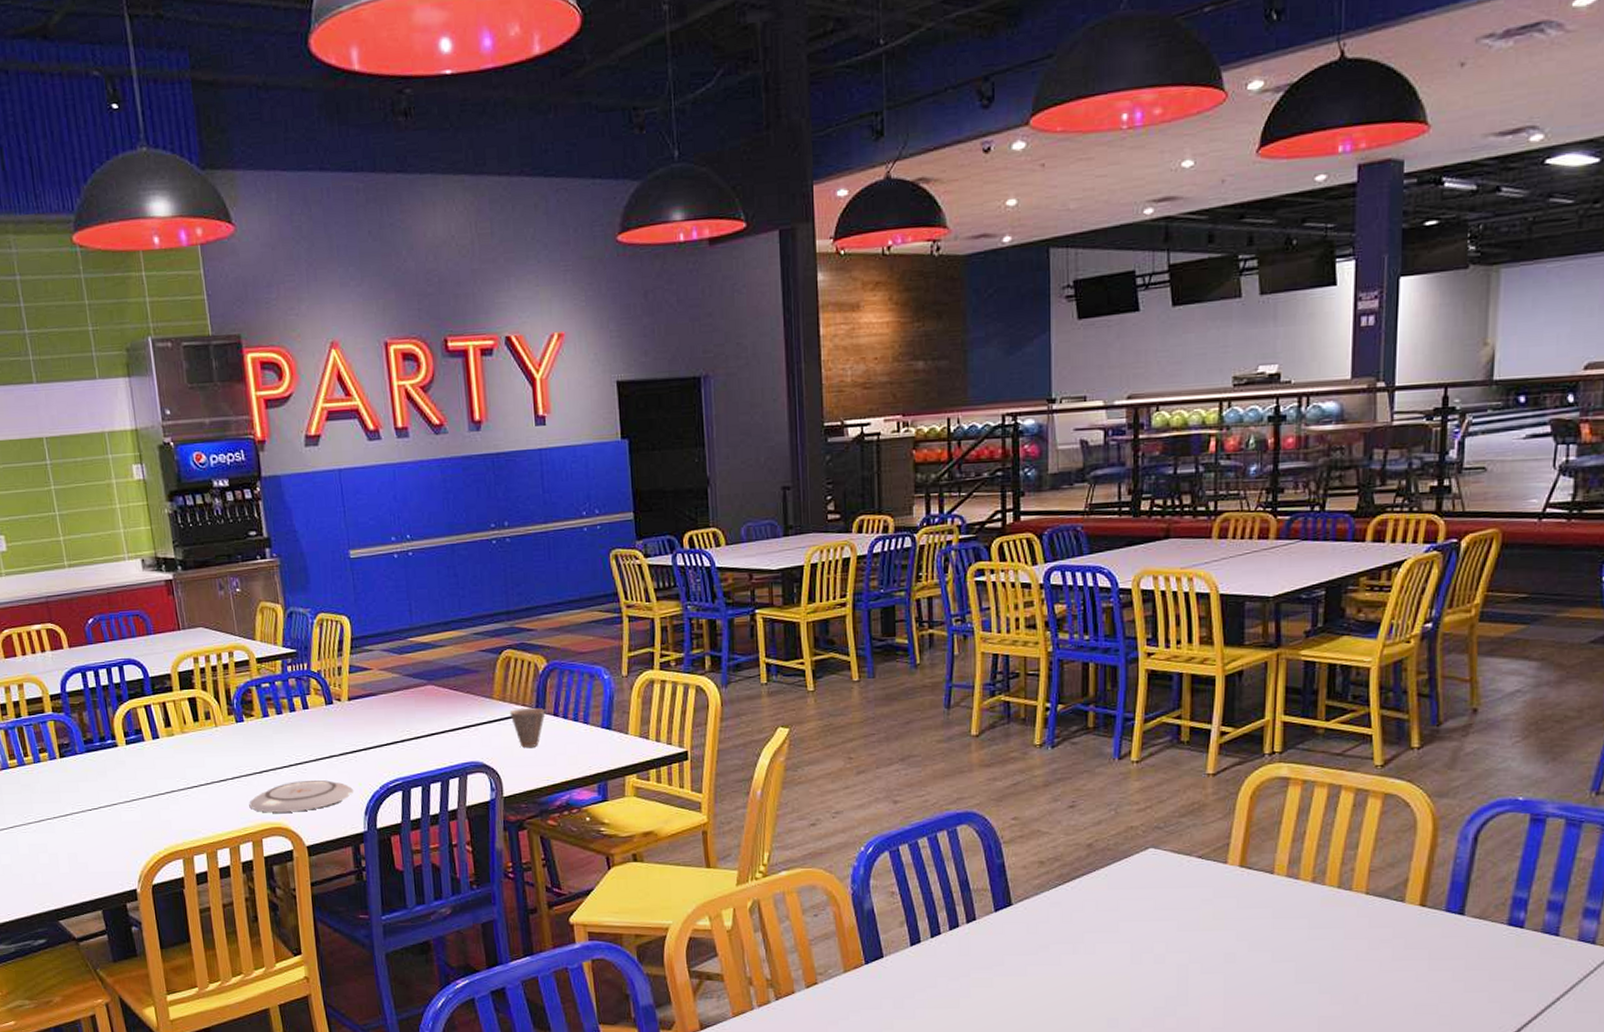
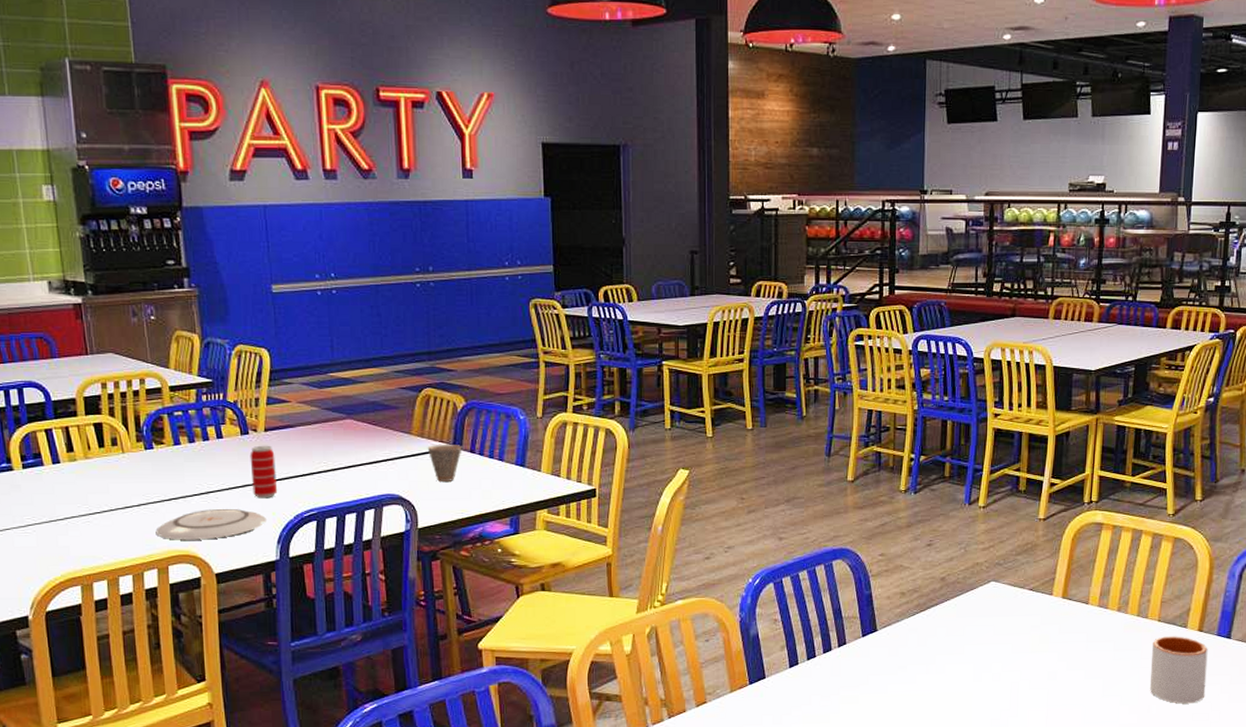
beverage can: none [335,714,363,769] -> present [250,445,278,499]
mug: none [1356,912,1434,993] -> present [1149,636,1208,704]

